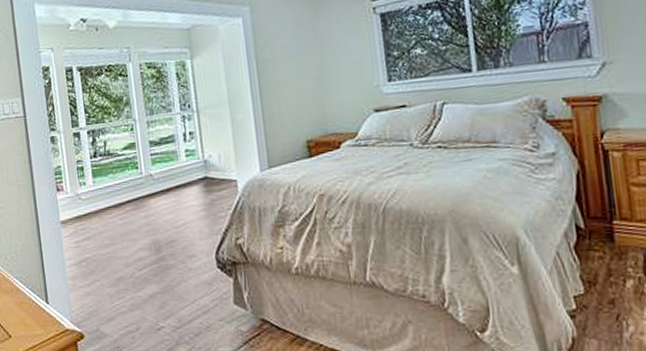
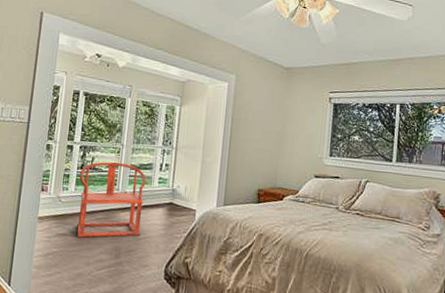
armchair: none [94,141,179,237] -> present [77,162,146,238]

